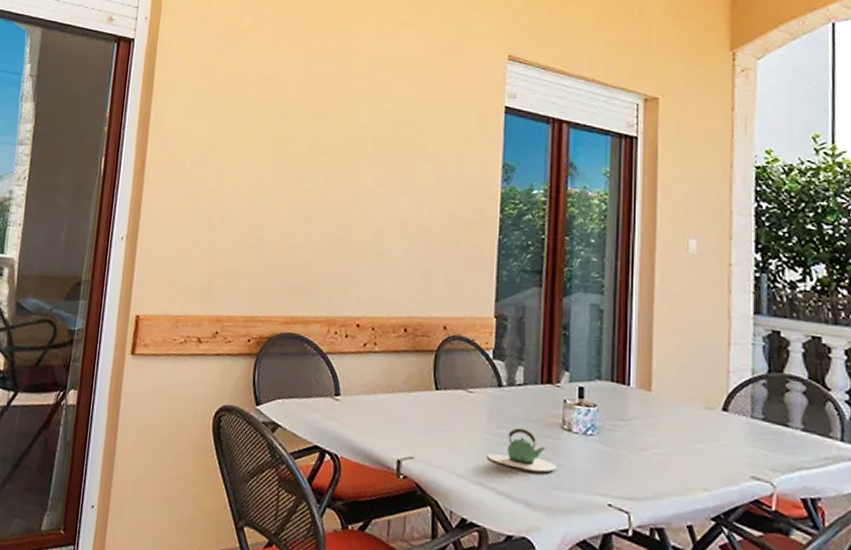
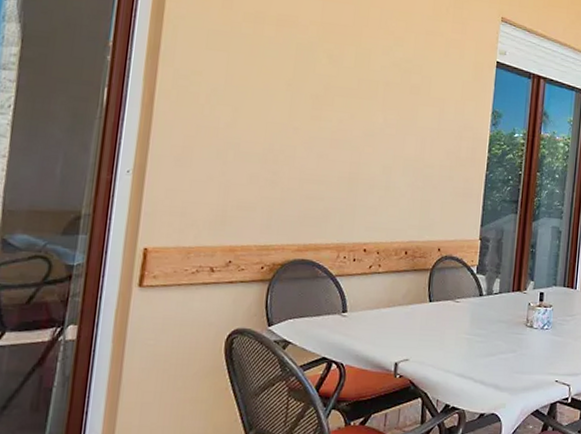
teapot: present [487,428,556,472] -> none [468,328,520,361]

